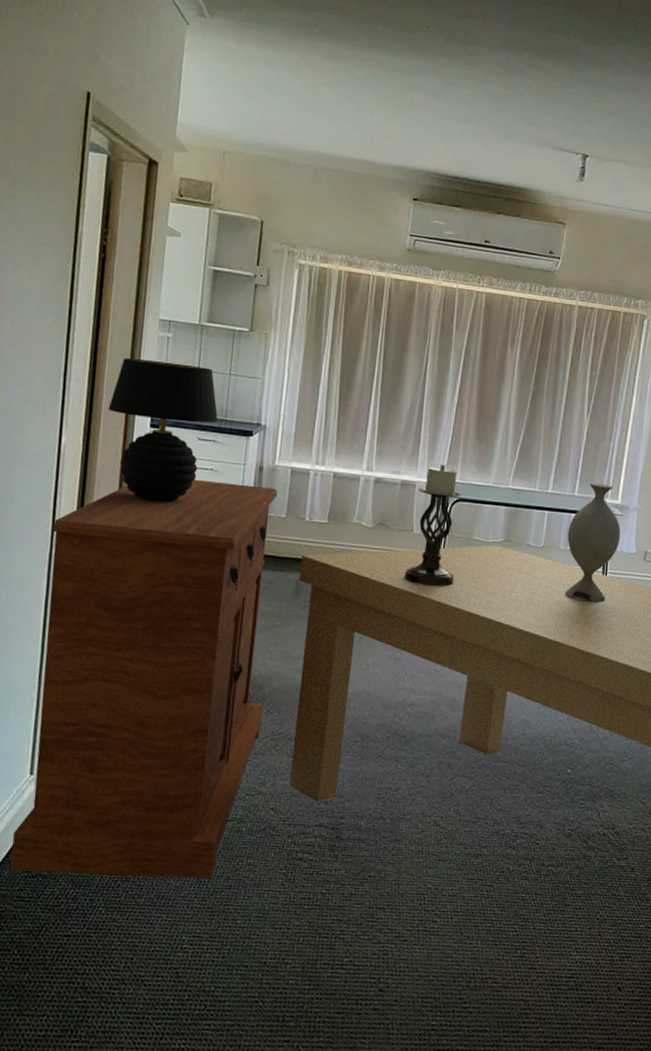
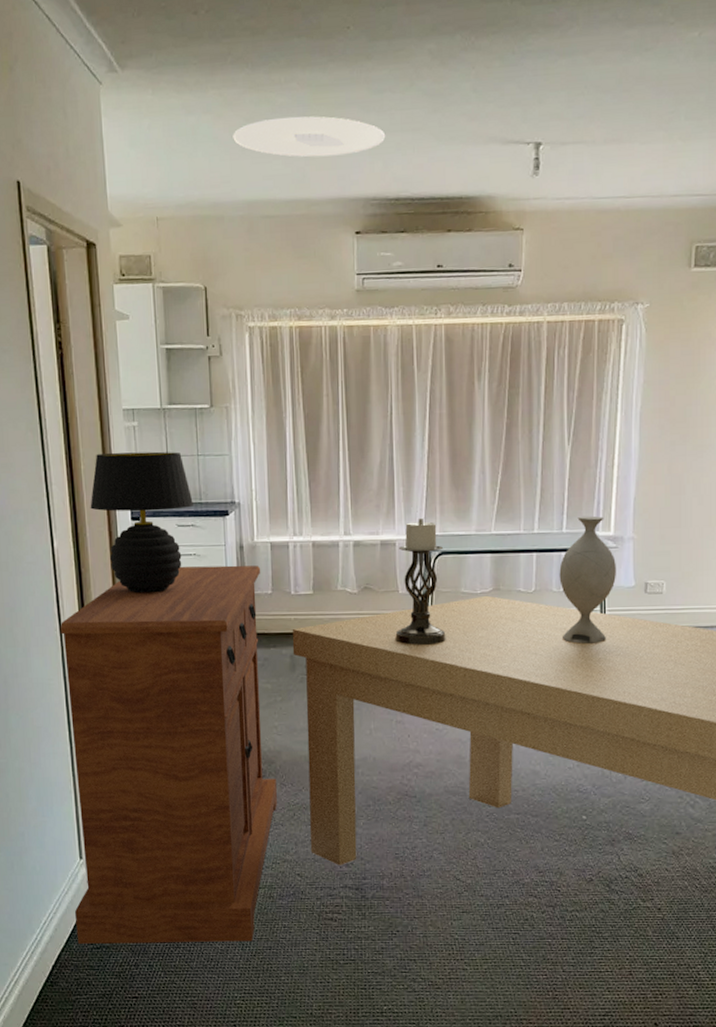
ceiling light: none [309,86,452,132] -> present [233,116,386,157]

